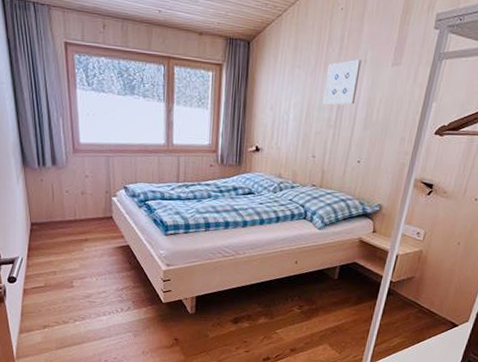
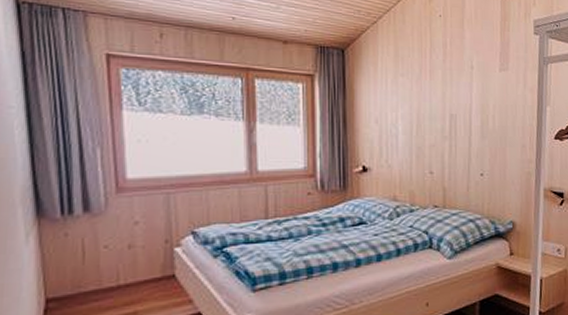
wall art: present [323,59,362,105] -> none [433,66,469,115]

